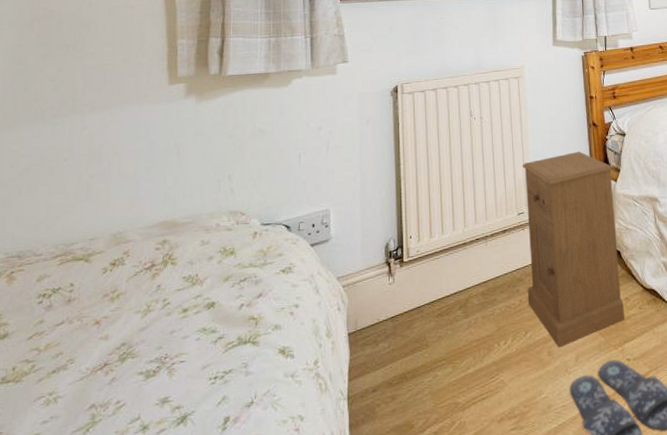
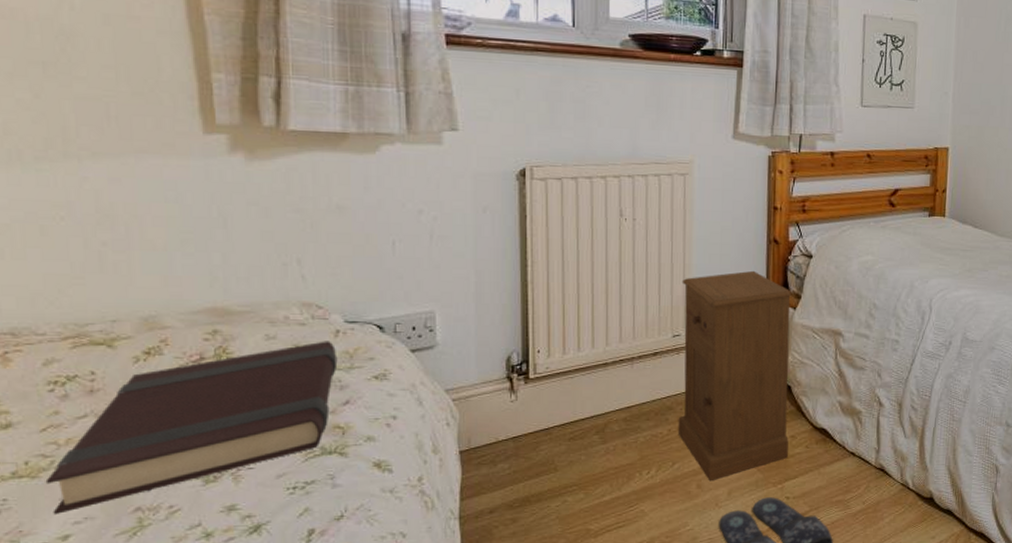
book: none [25,242,255,416] -> present [45,341,338,515]

